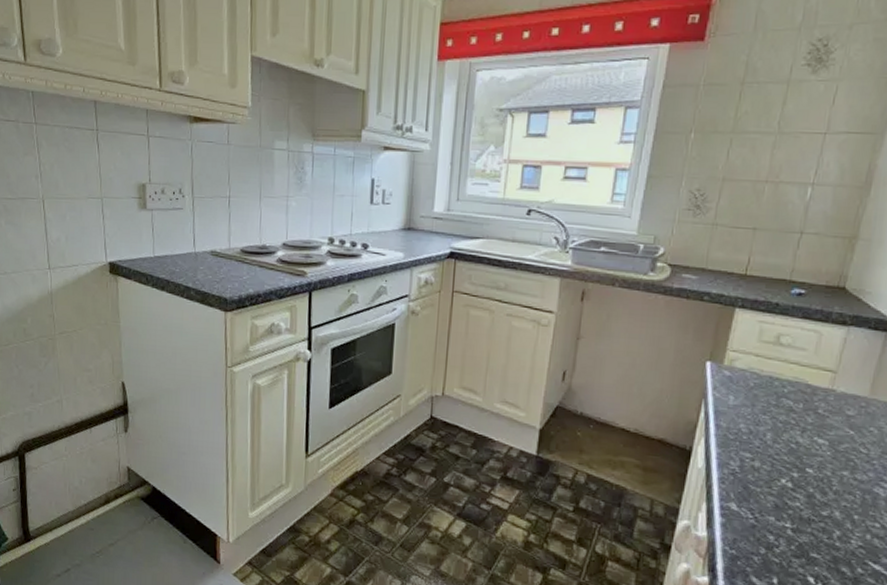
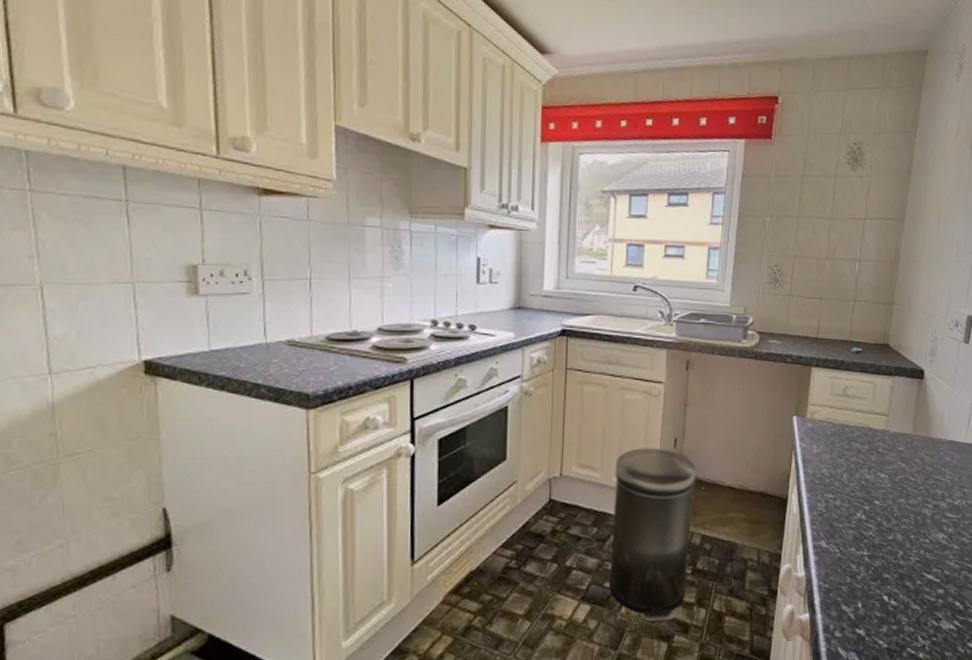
pedal bin: none [486,377,586,554] -> present [609,448,697,623]

